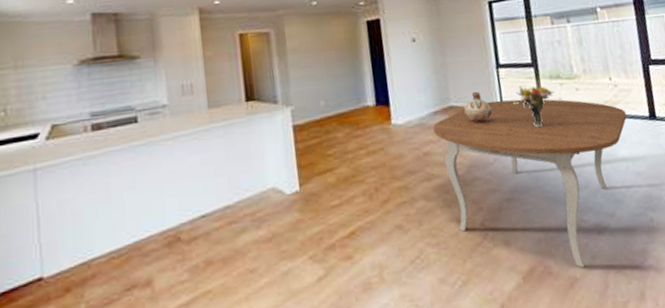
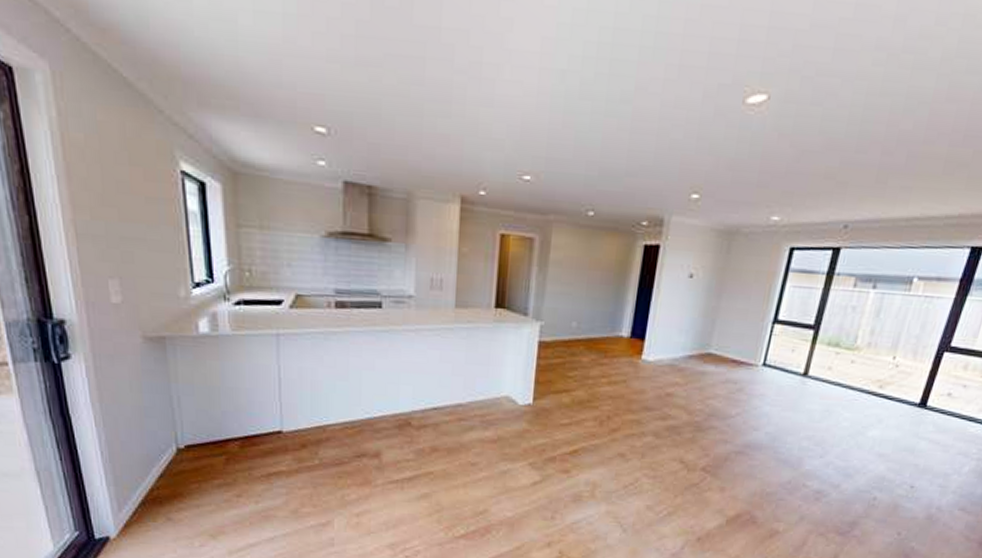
dining table: present [433,99,627,268] -> none [680,356,896,524]
ceramic jug: present [464,91,493,125] -> none [722,342,753,378]
bouquet: present [513,85,555,127] -> none [777,346,827,391]

